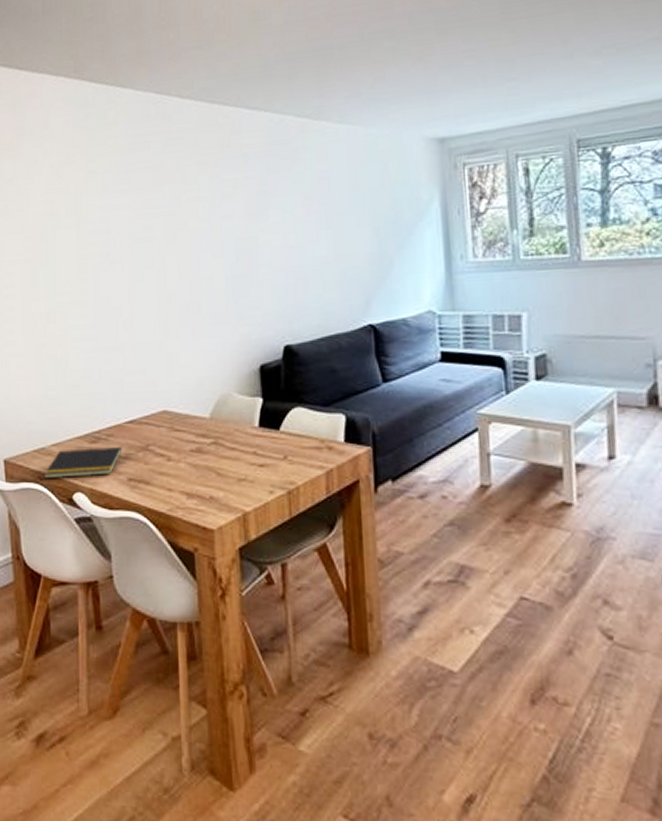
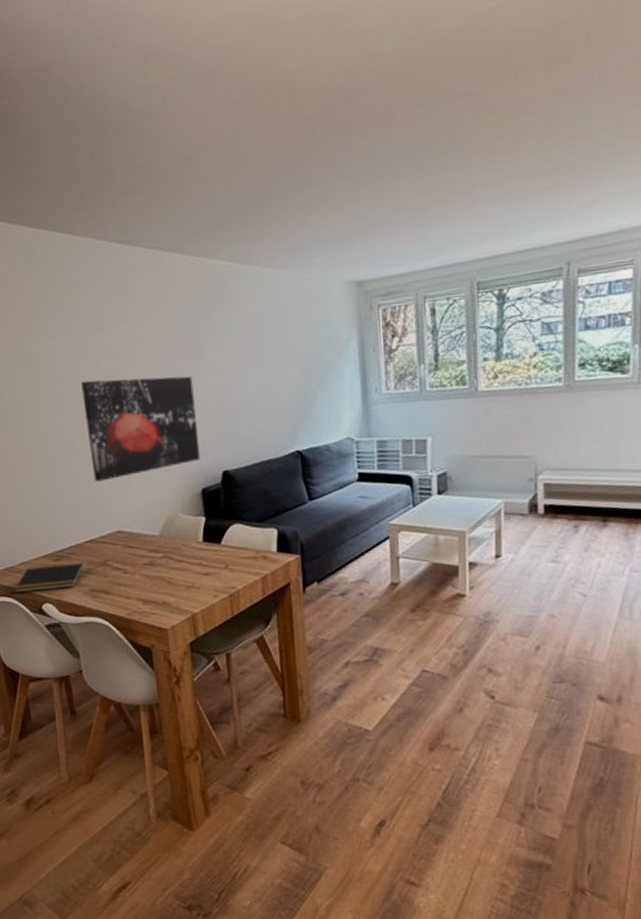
wall art: none [133,238,260,354] -> present [81,376,201,482]

